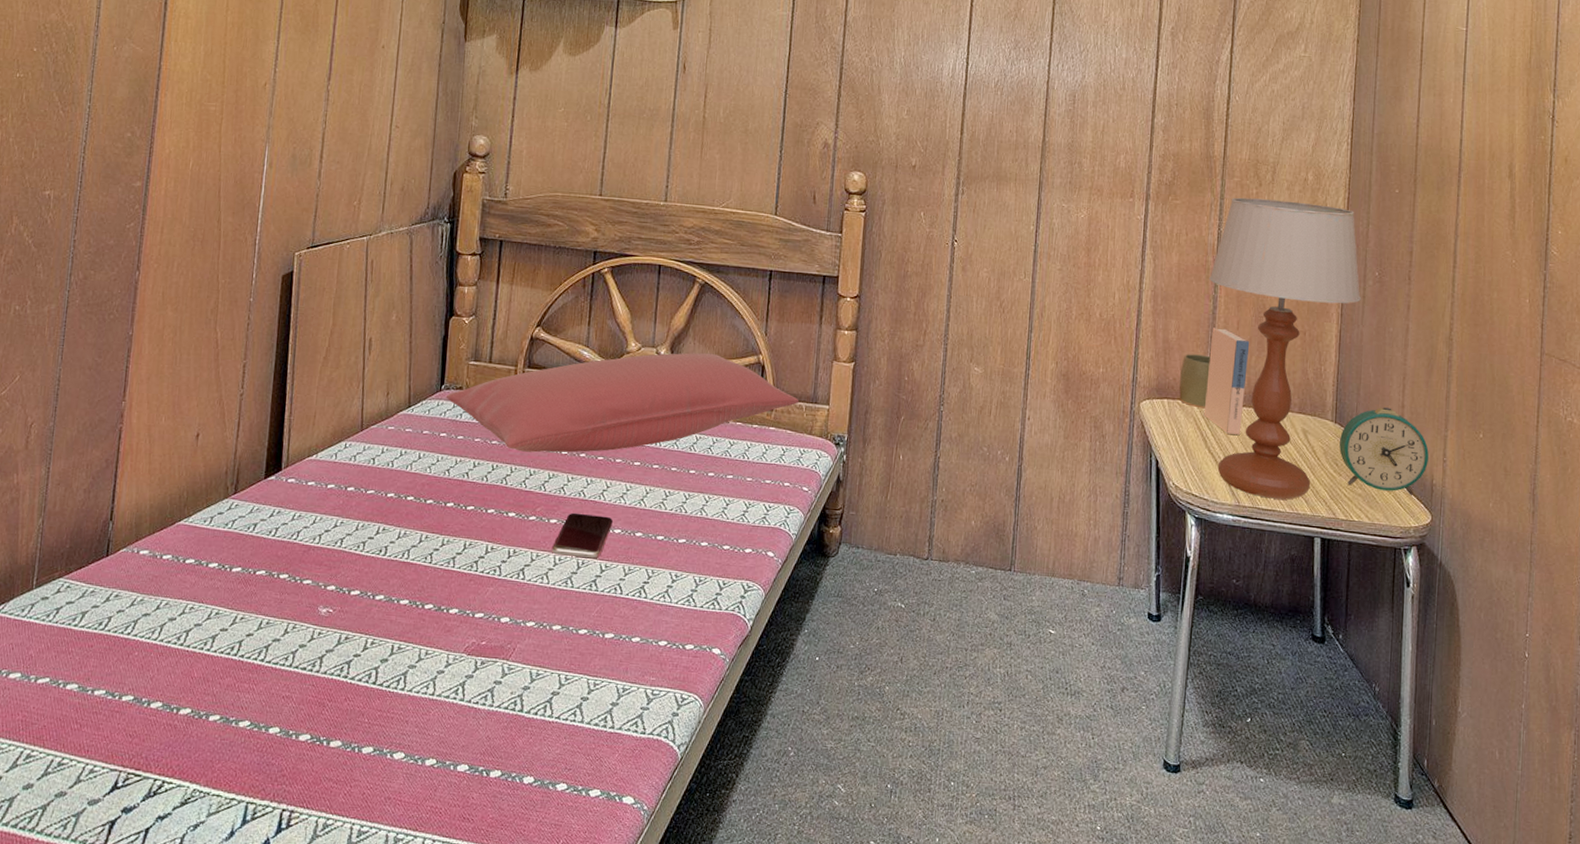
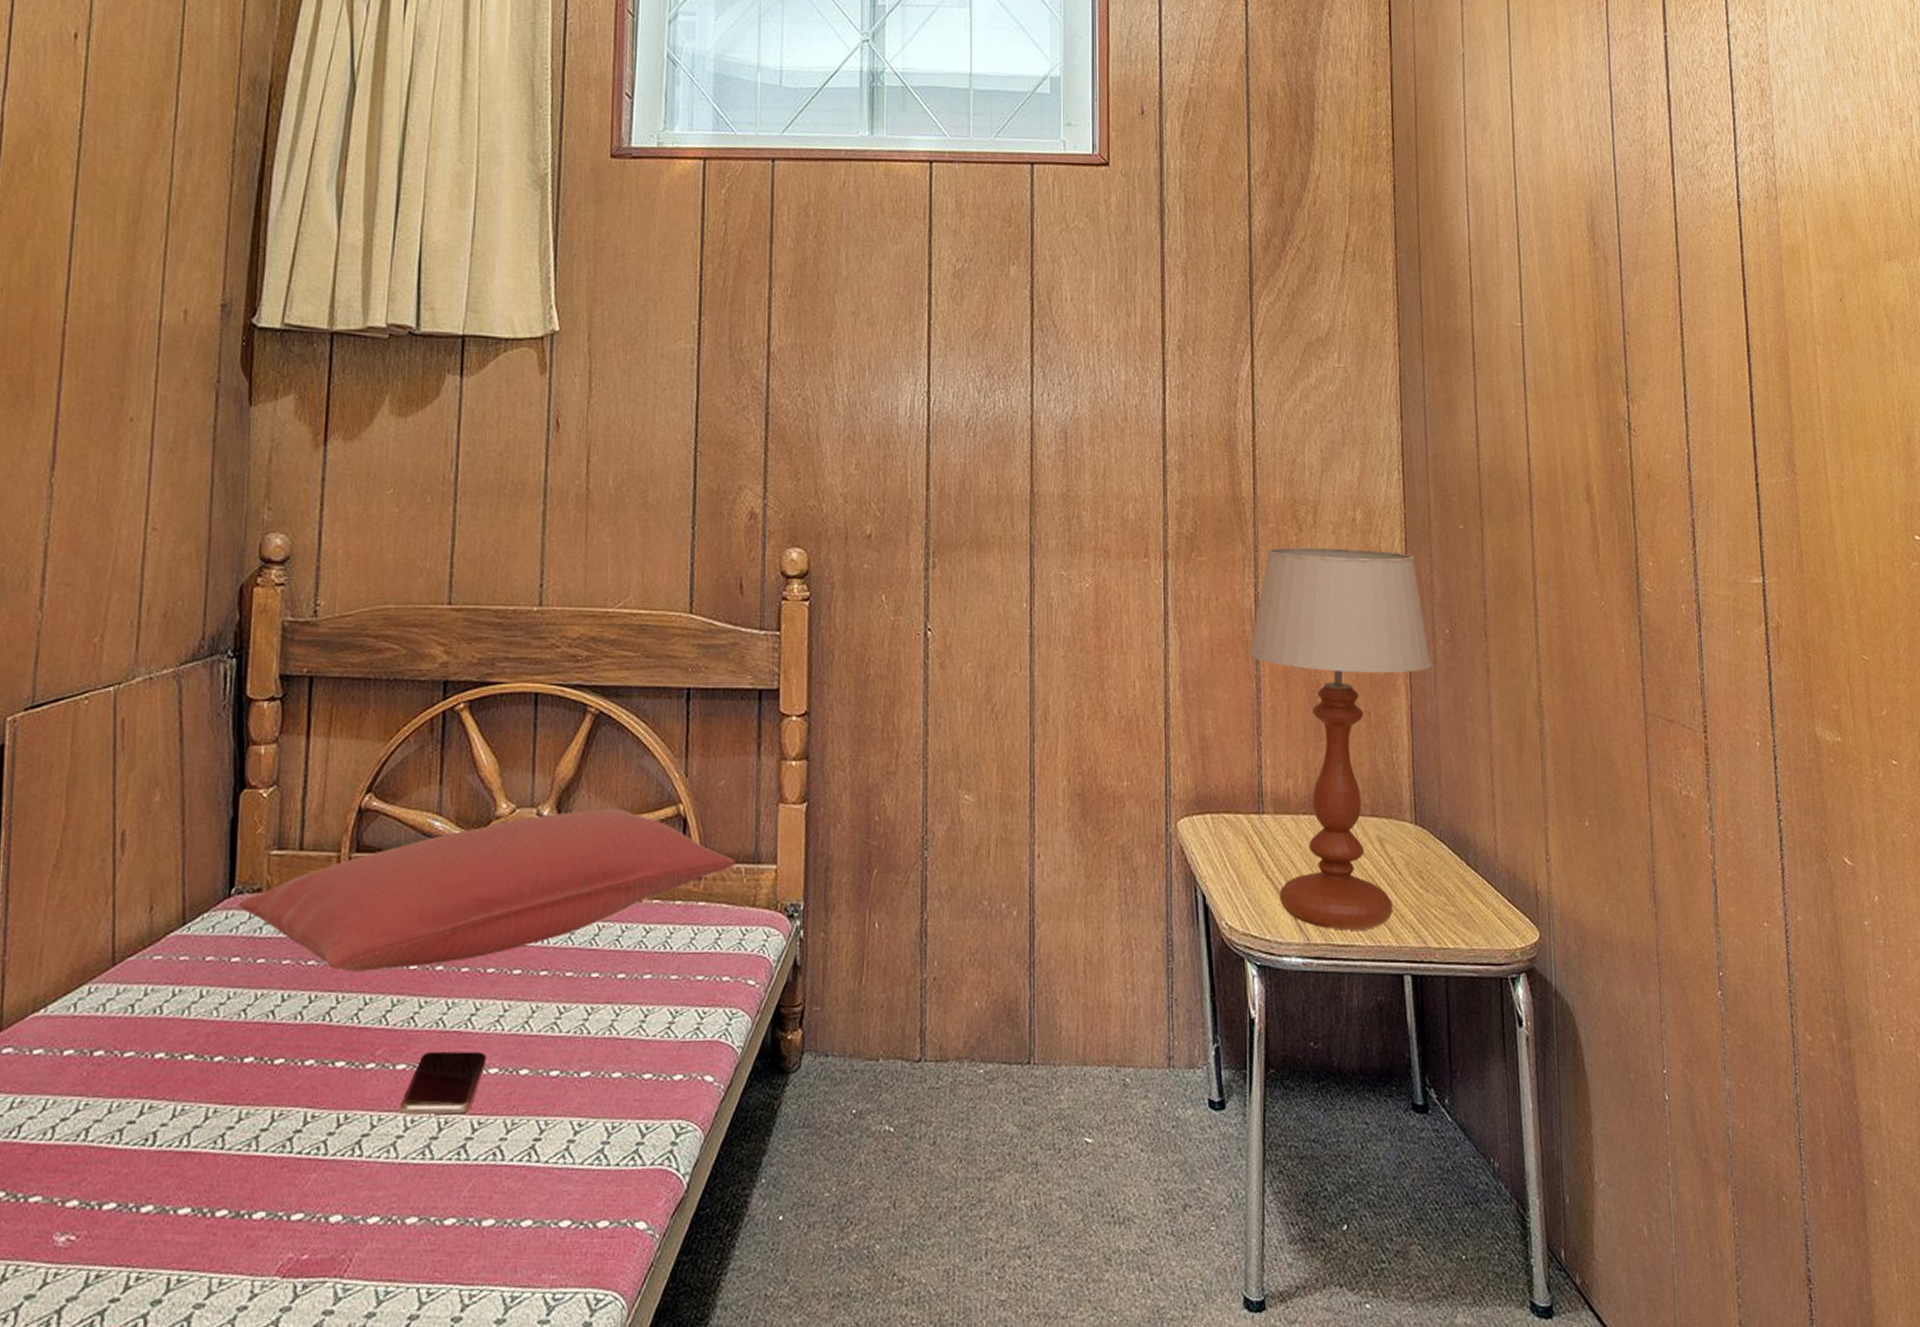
mug: present [1179,354,1211,409] -> none [1222,752,1259,822]
book: present [1203,327,1250,435] -> none [1256,716,1305,852]
alarm clock: present [1339,407,1429,495] -> none [1423,799,1529,908]

